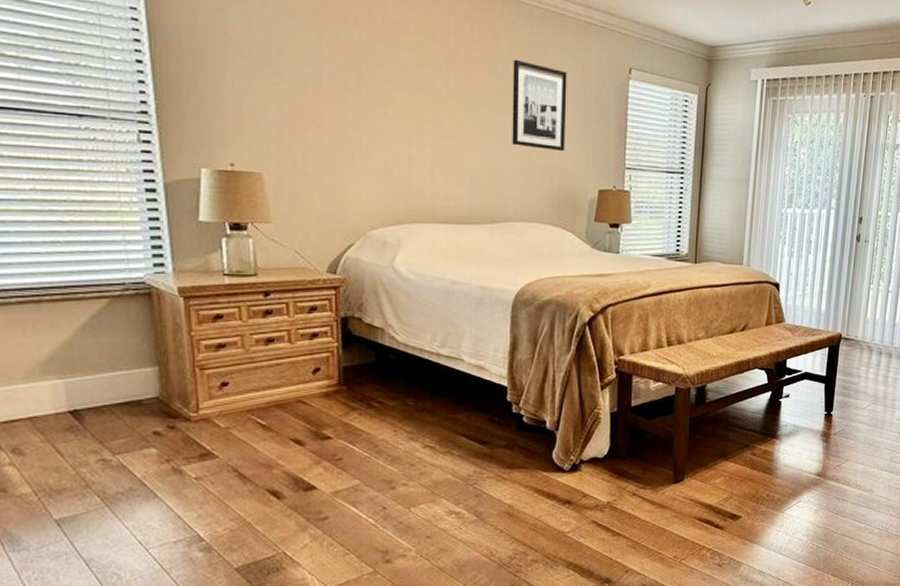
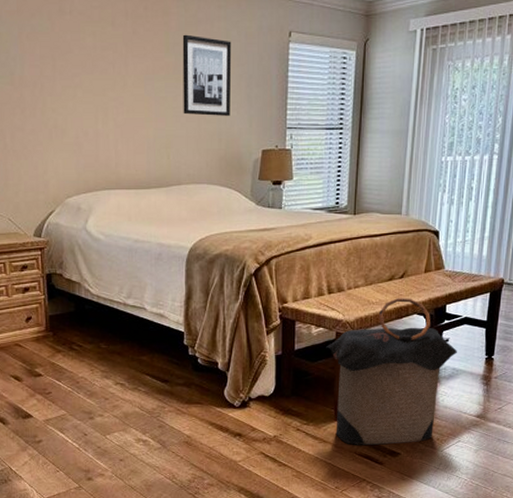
laundry hamper: none [665,351,797,509] -> present [326,298,457,445]

